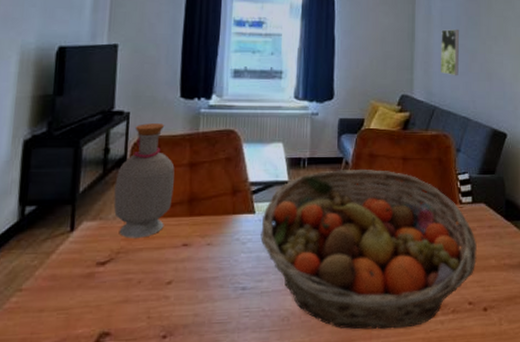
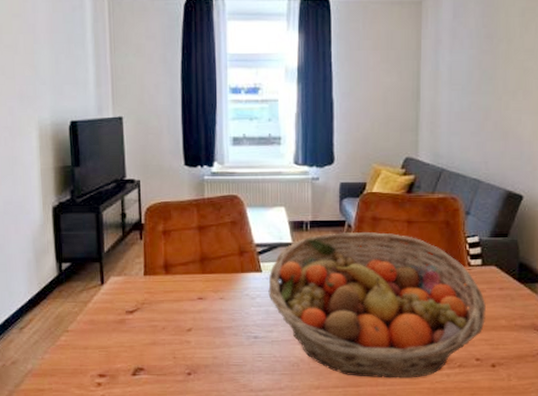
bottle: present [113,123,175,238] -> none [134,190,186,292]
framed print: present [441,29,460,76] -> none [449,86,472,136]

